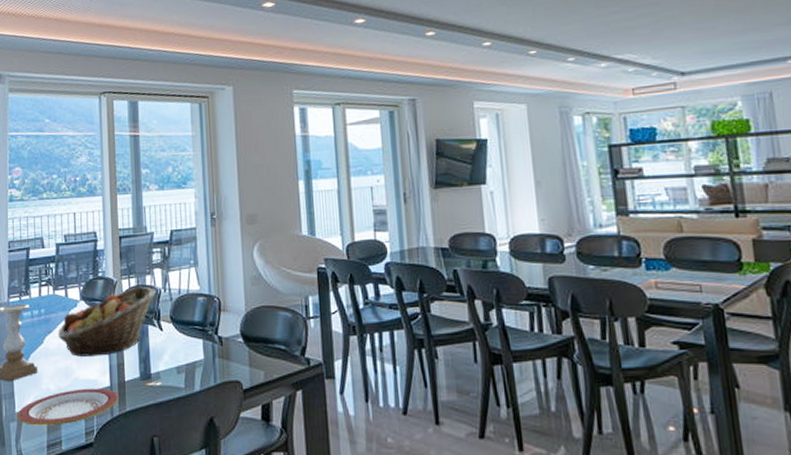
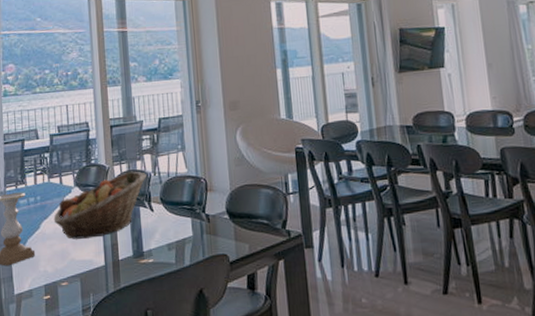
plate: present [17,388,118,426] -> none [16,267,113,306]

